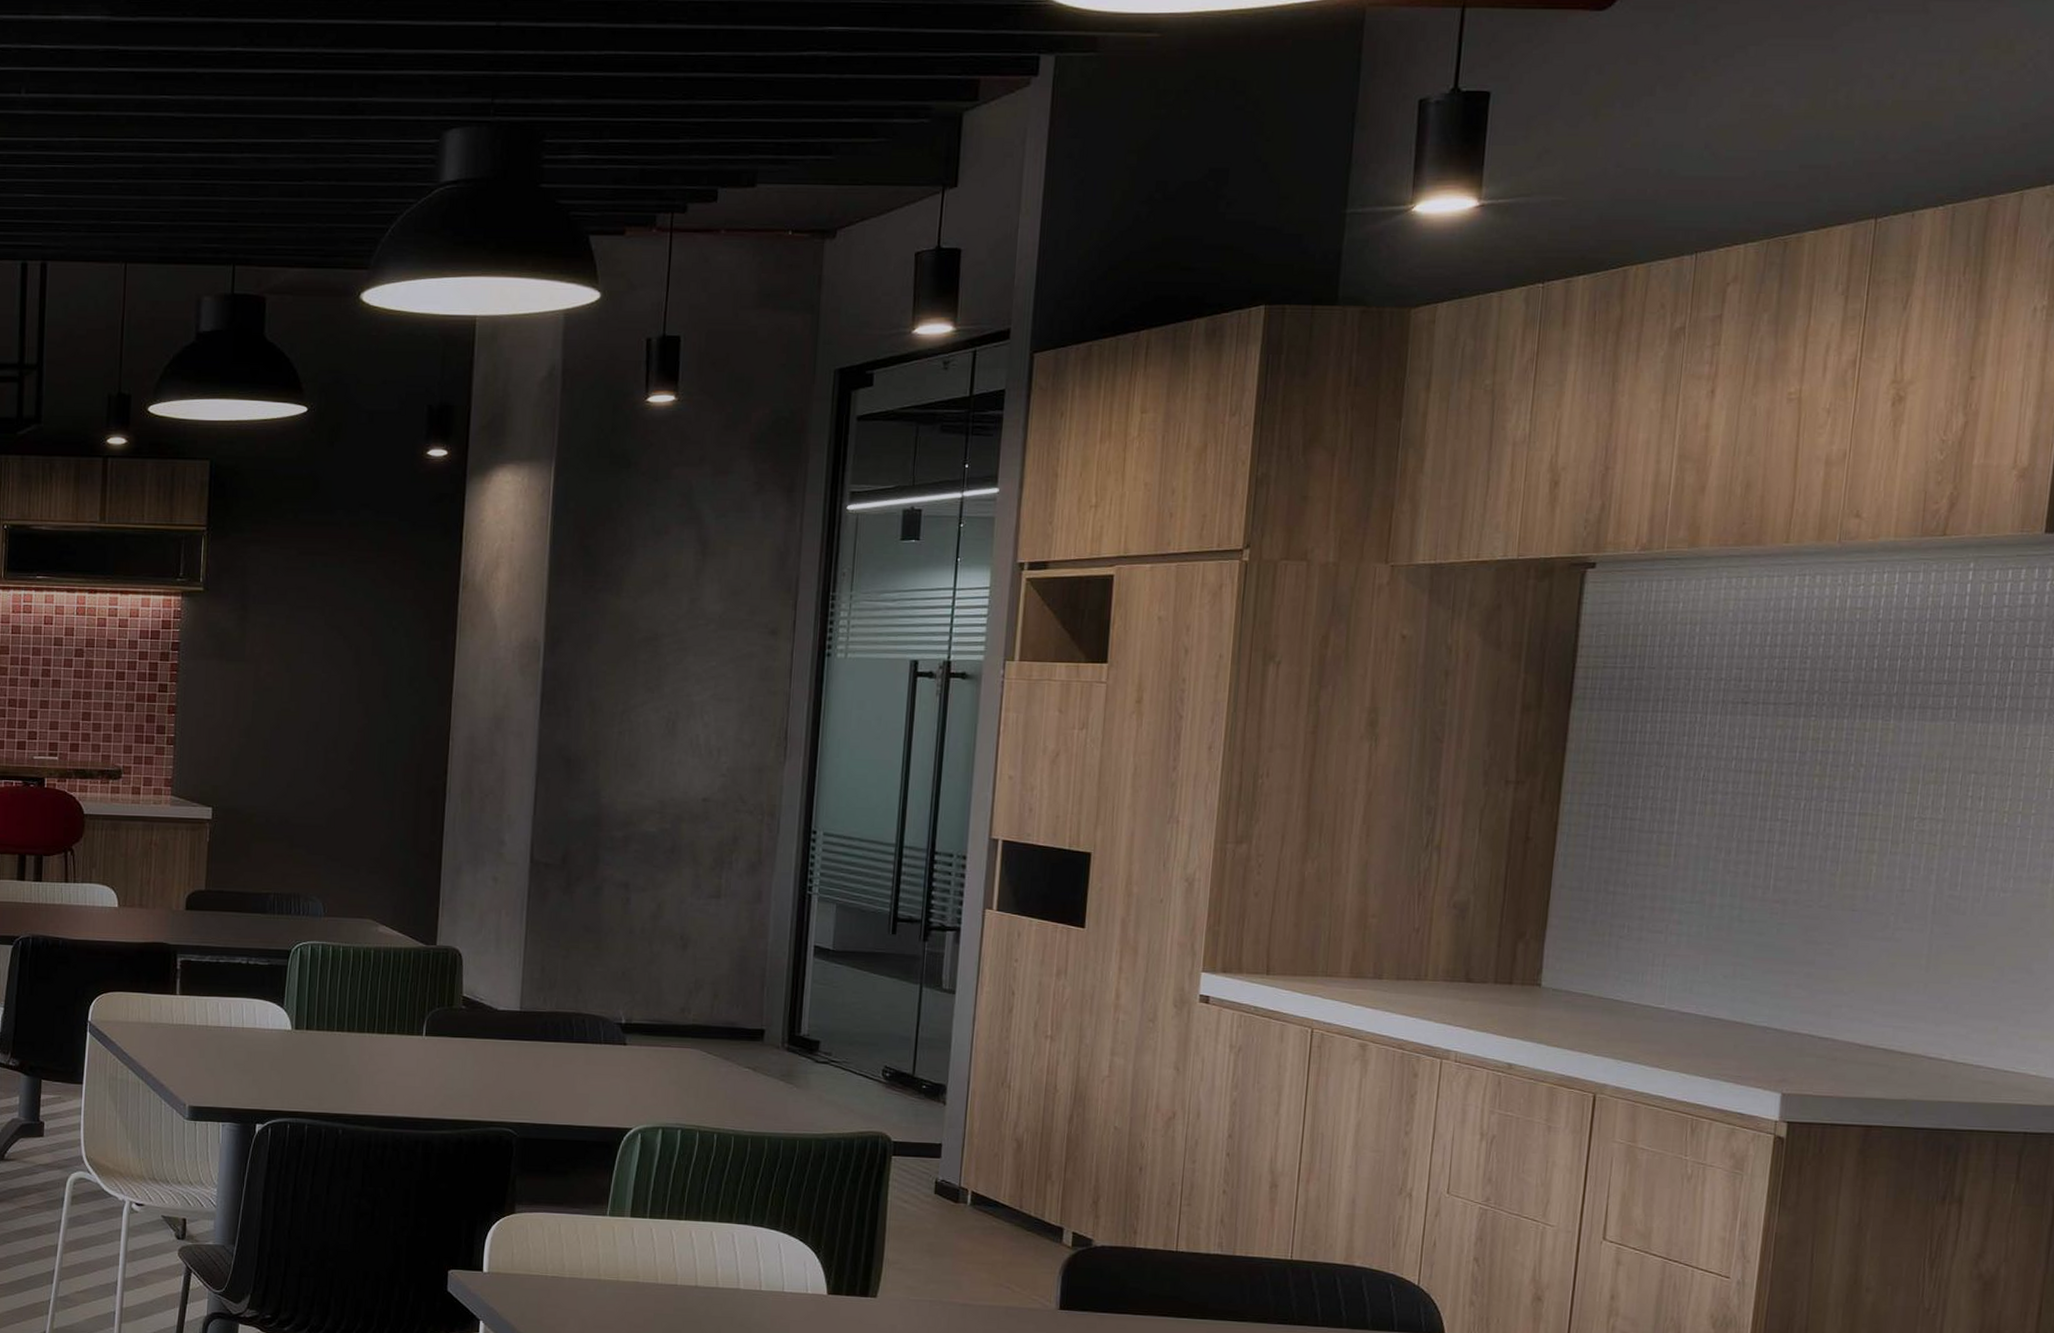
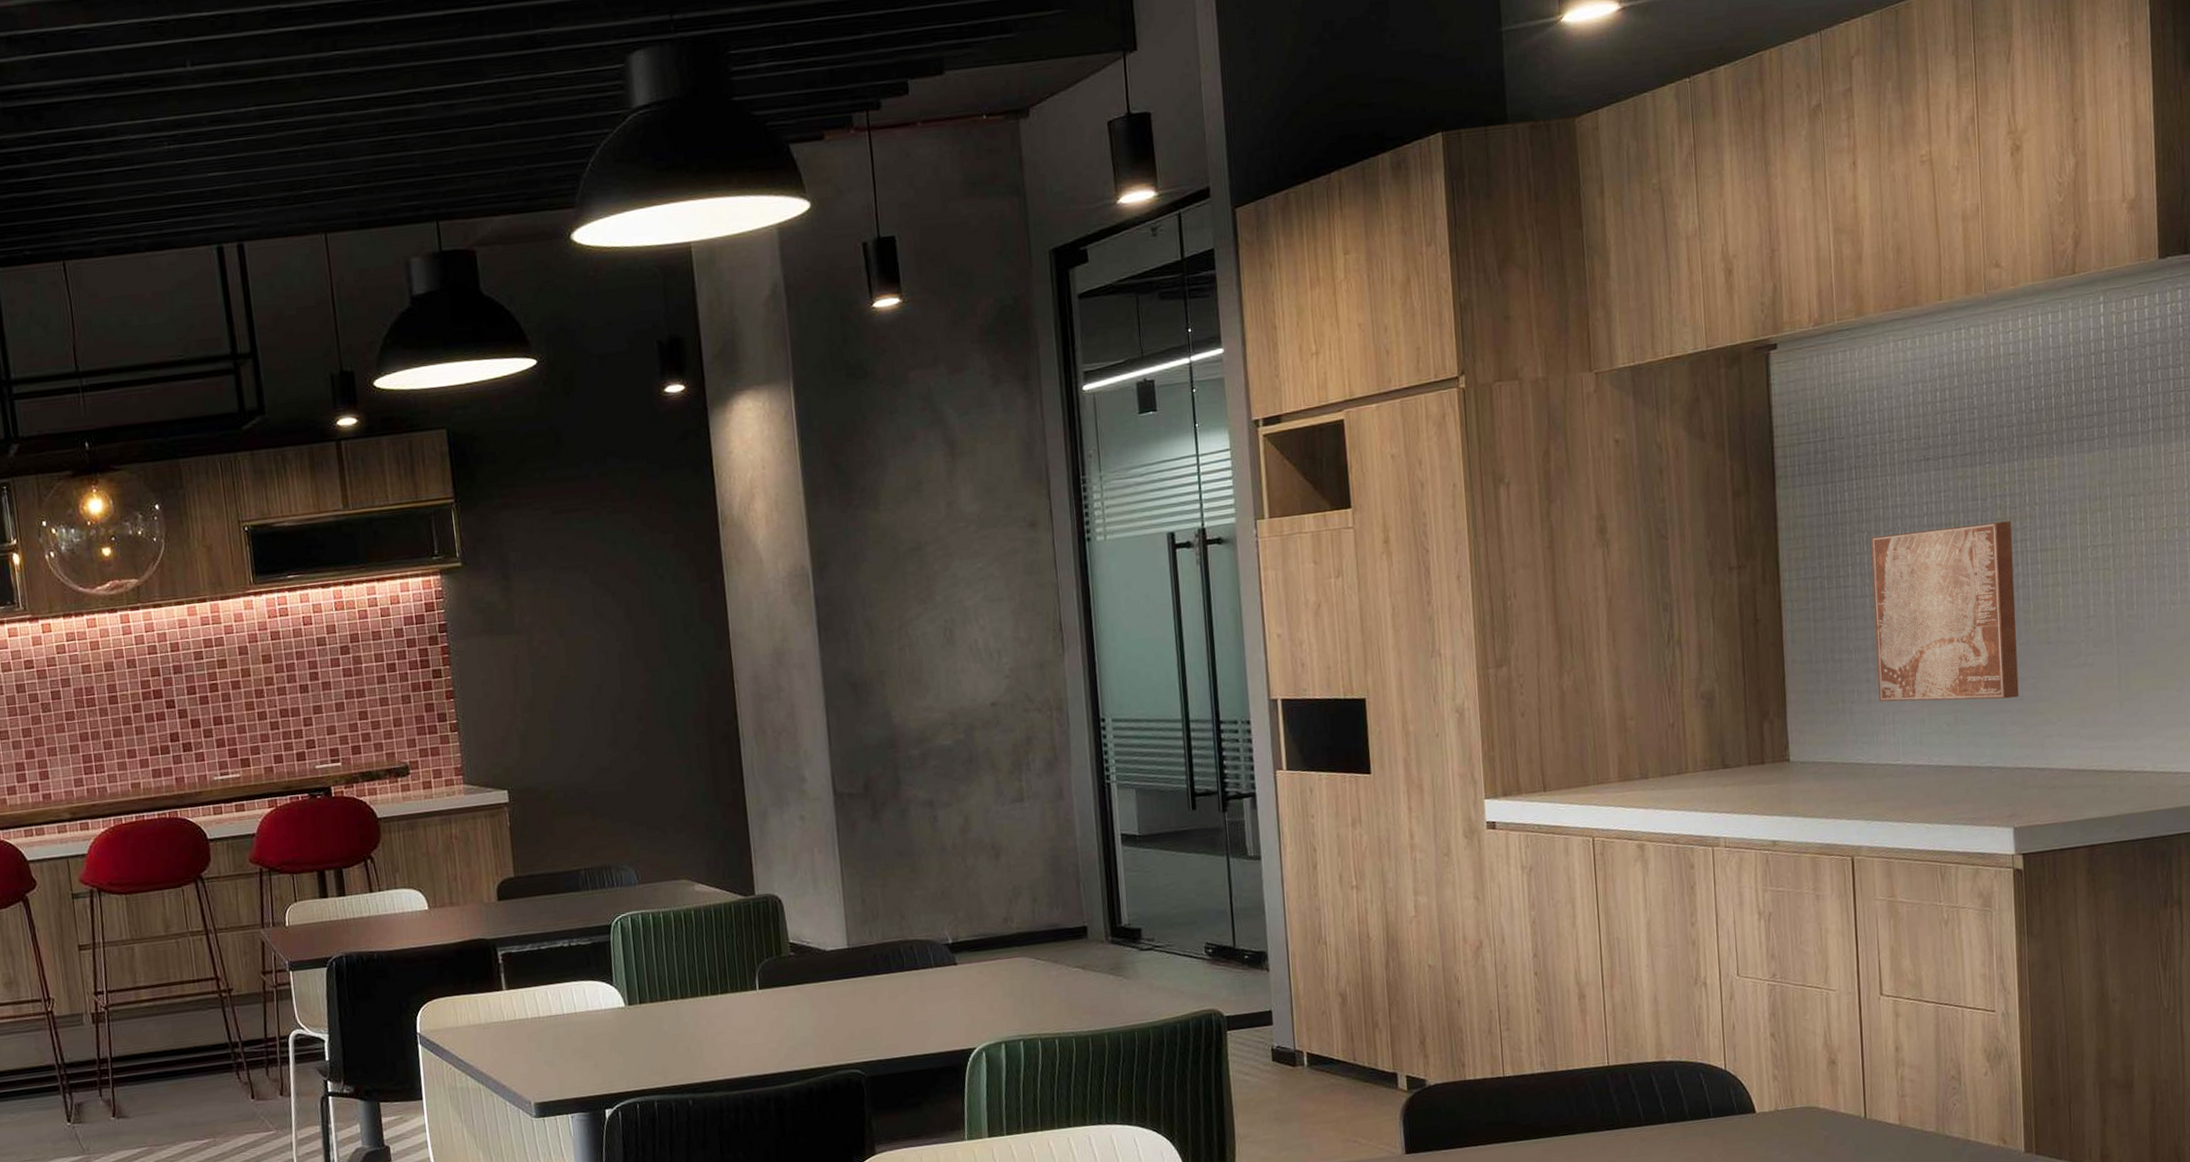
wall art: none [1650,772,1830,960] -> present [1871,521,2019,702]

